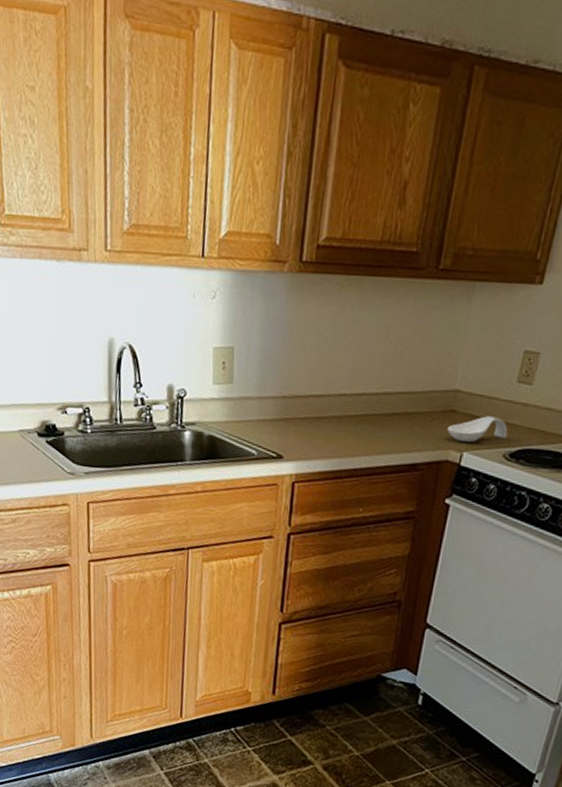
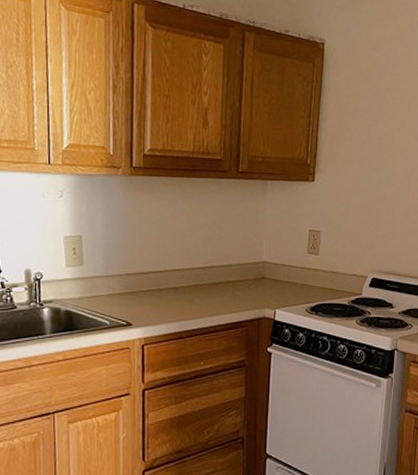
spoon rest: present [447,416,508,442] -> none [262,280,307,301]

